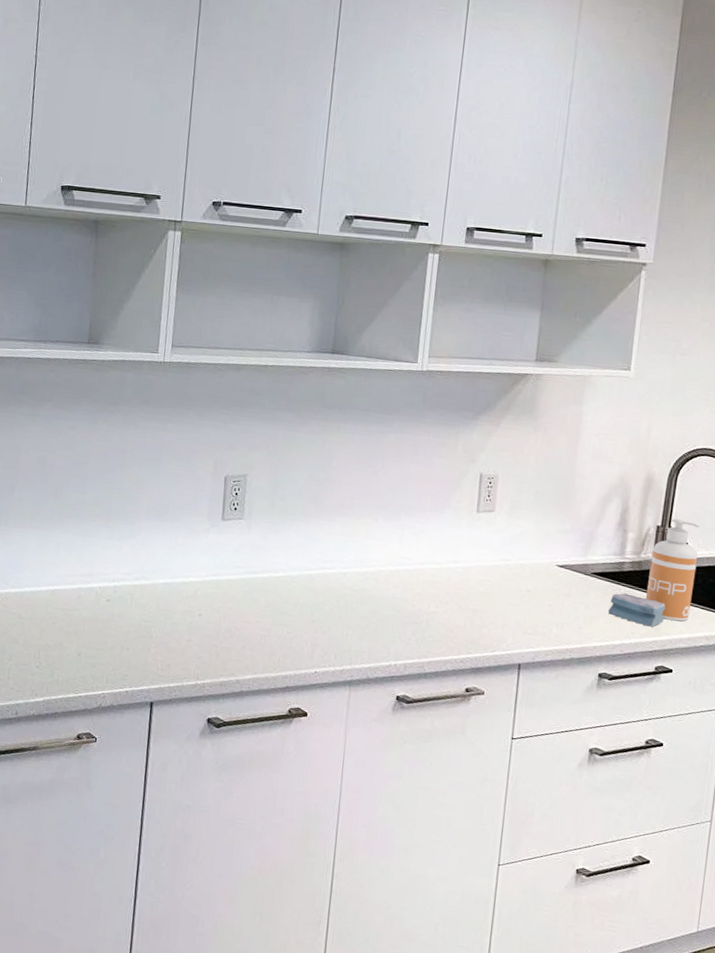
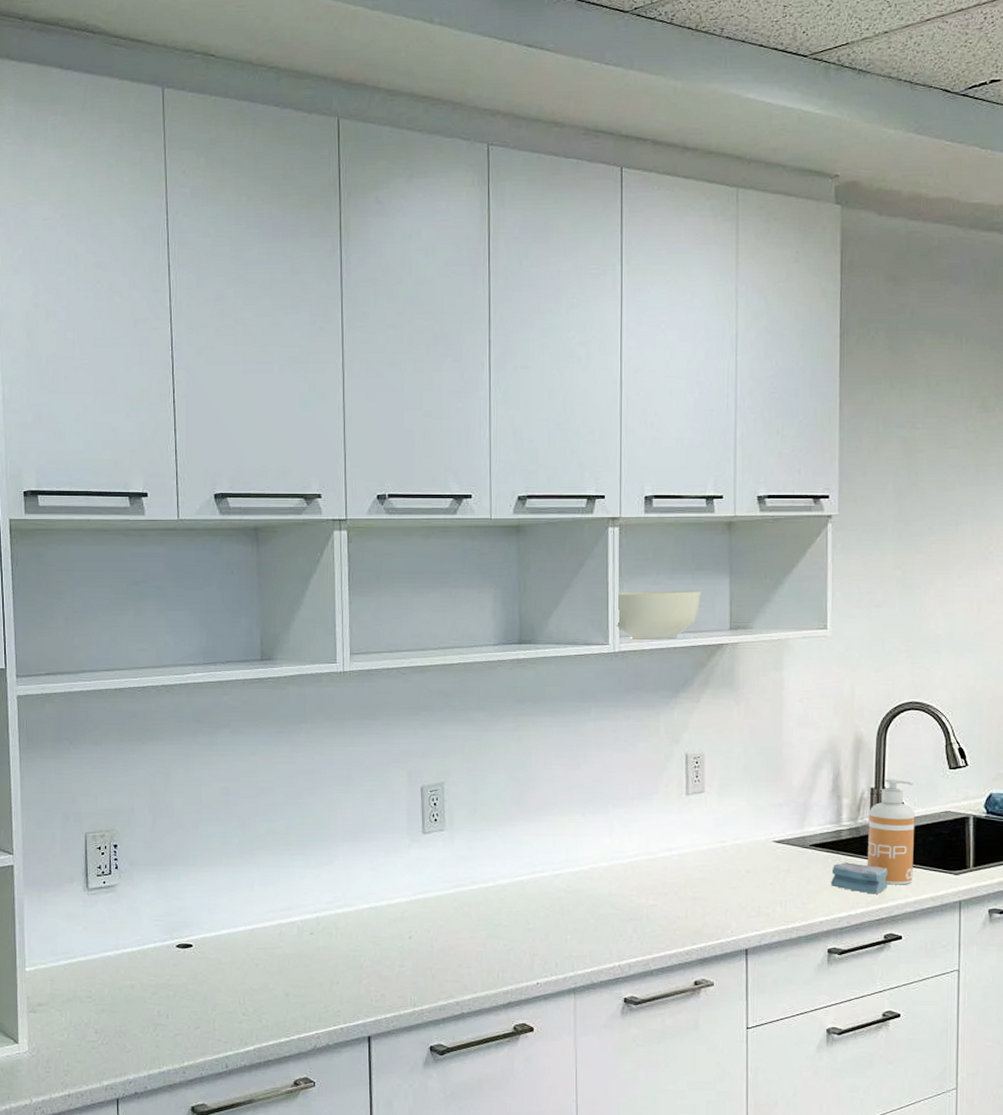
bowl: none [426,315,513,364] -> present [616,590,702,640]

